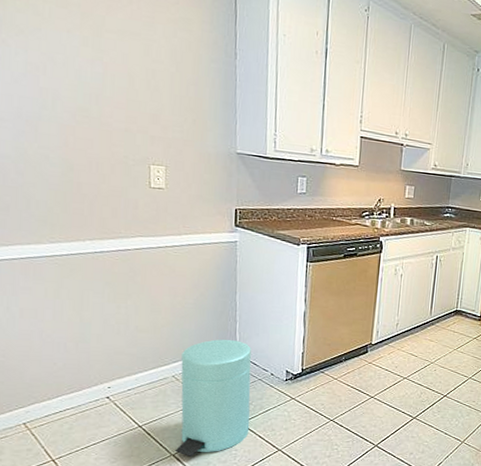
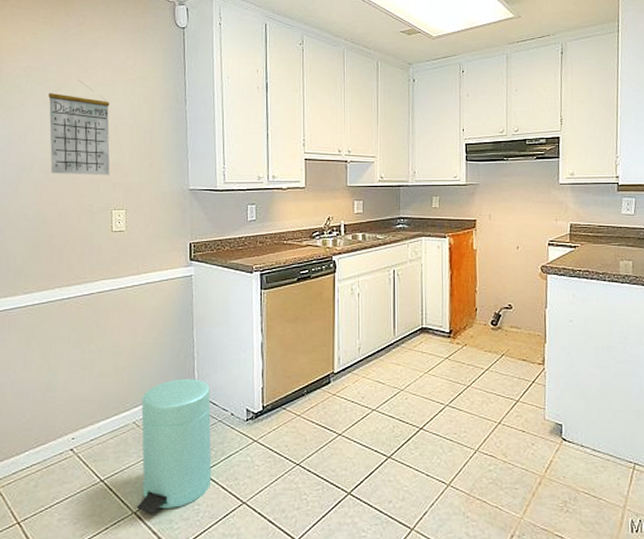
calendar: none [72,10,148,126] -> present [48,80,110,175]

